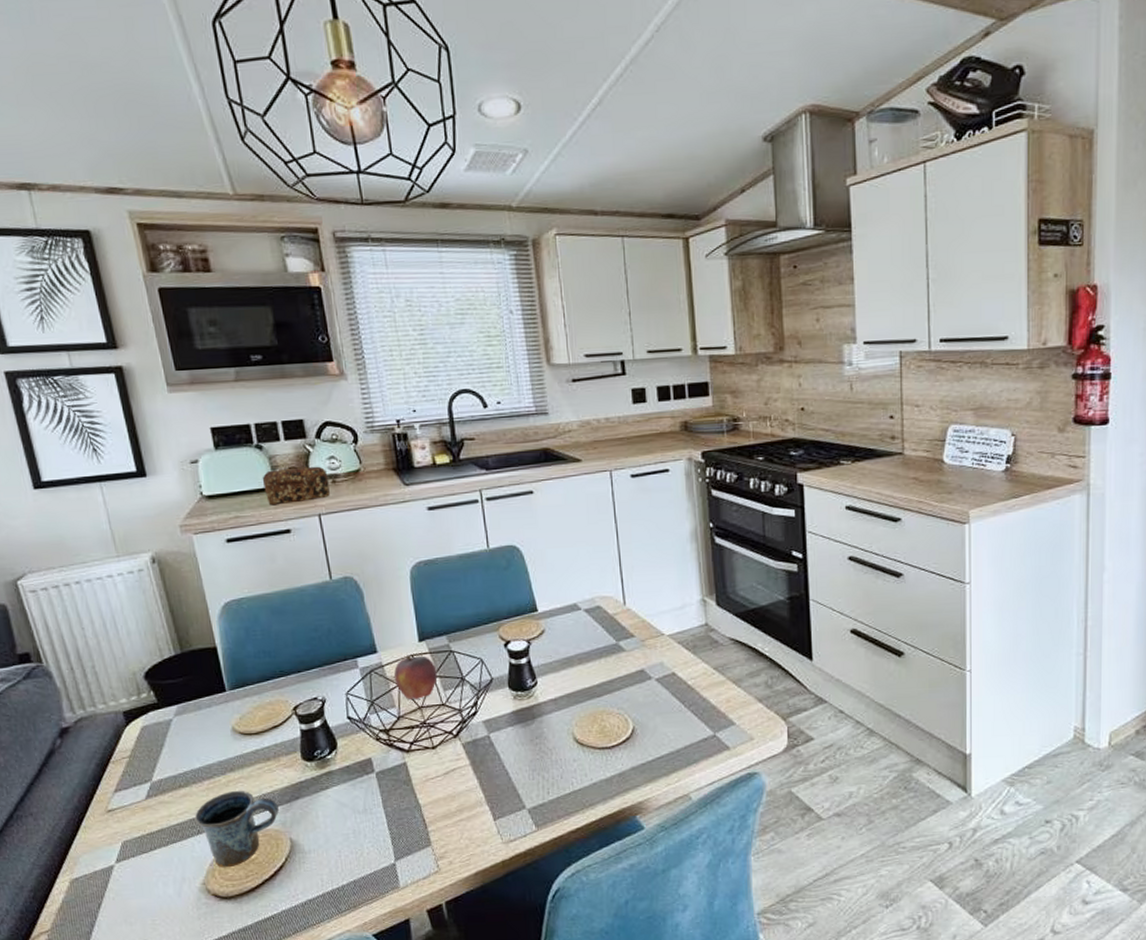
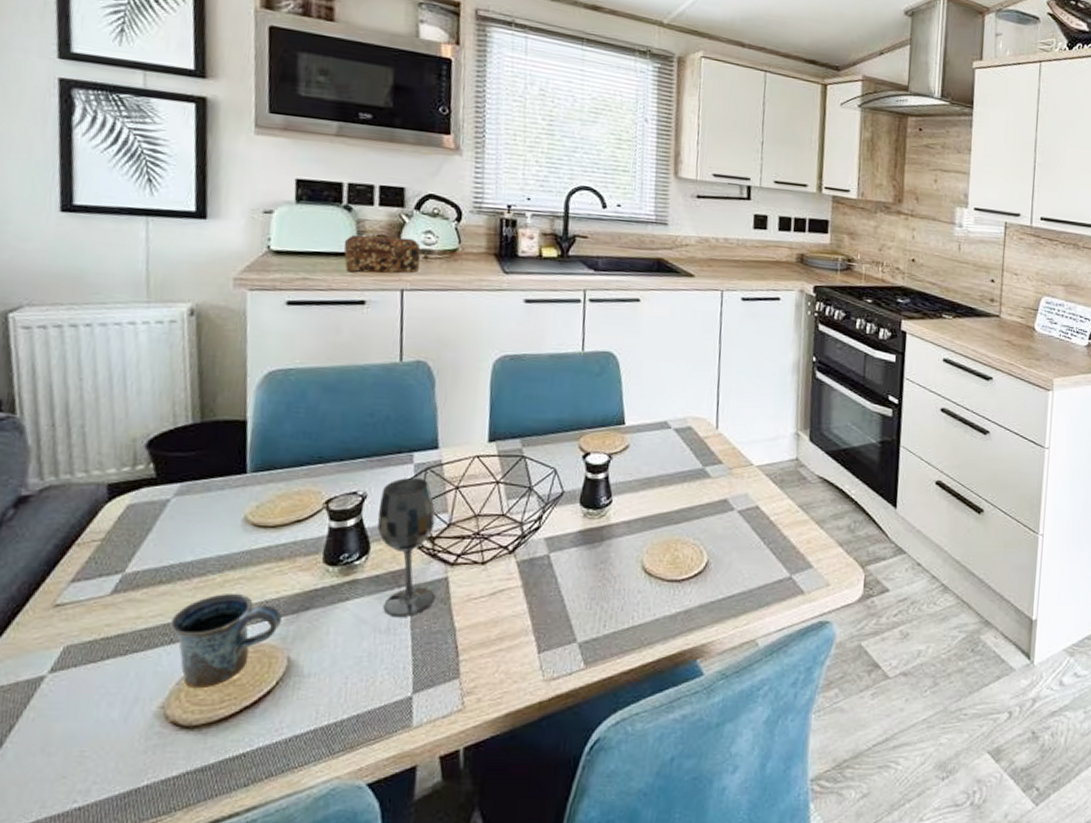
wine glass: none [337,679,399,799] -> present [377,477,436,617]
fruit: present [394,655,438,699] -> none [453,455,503,506]

